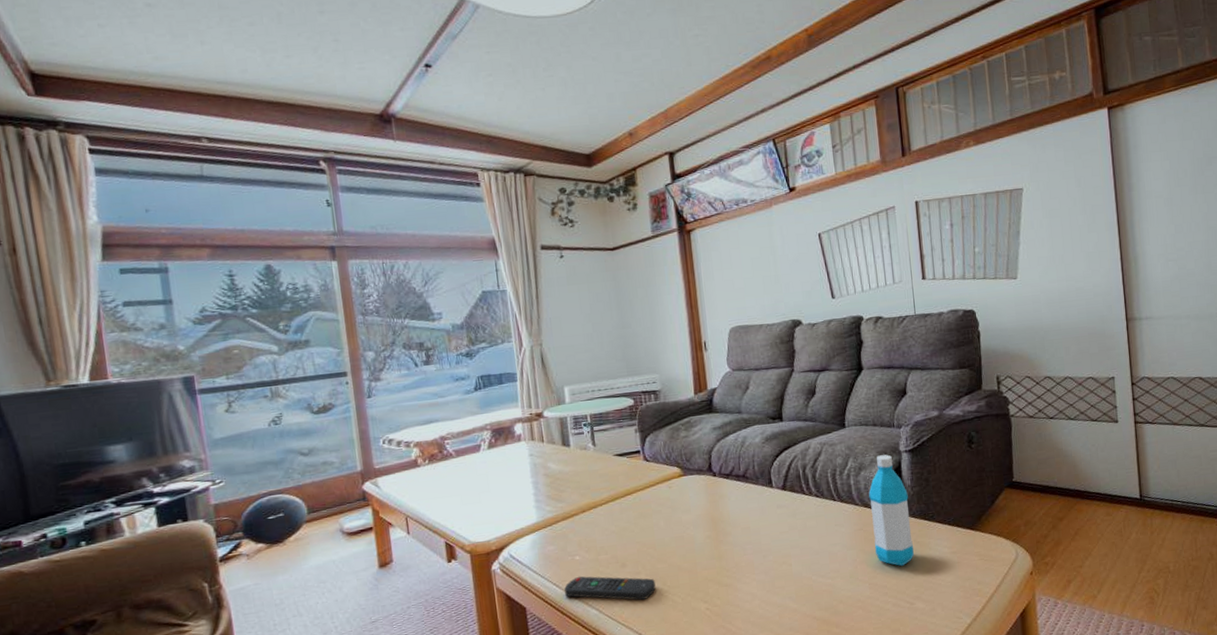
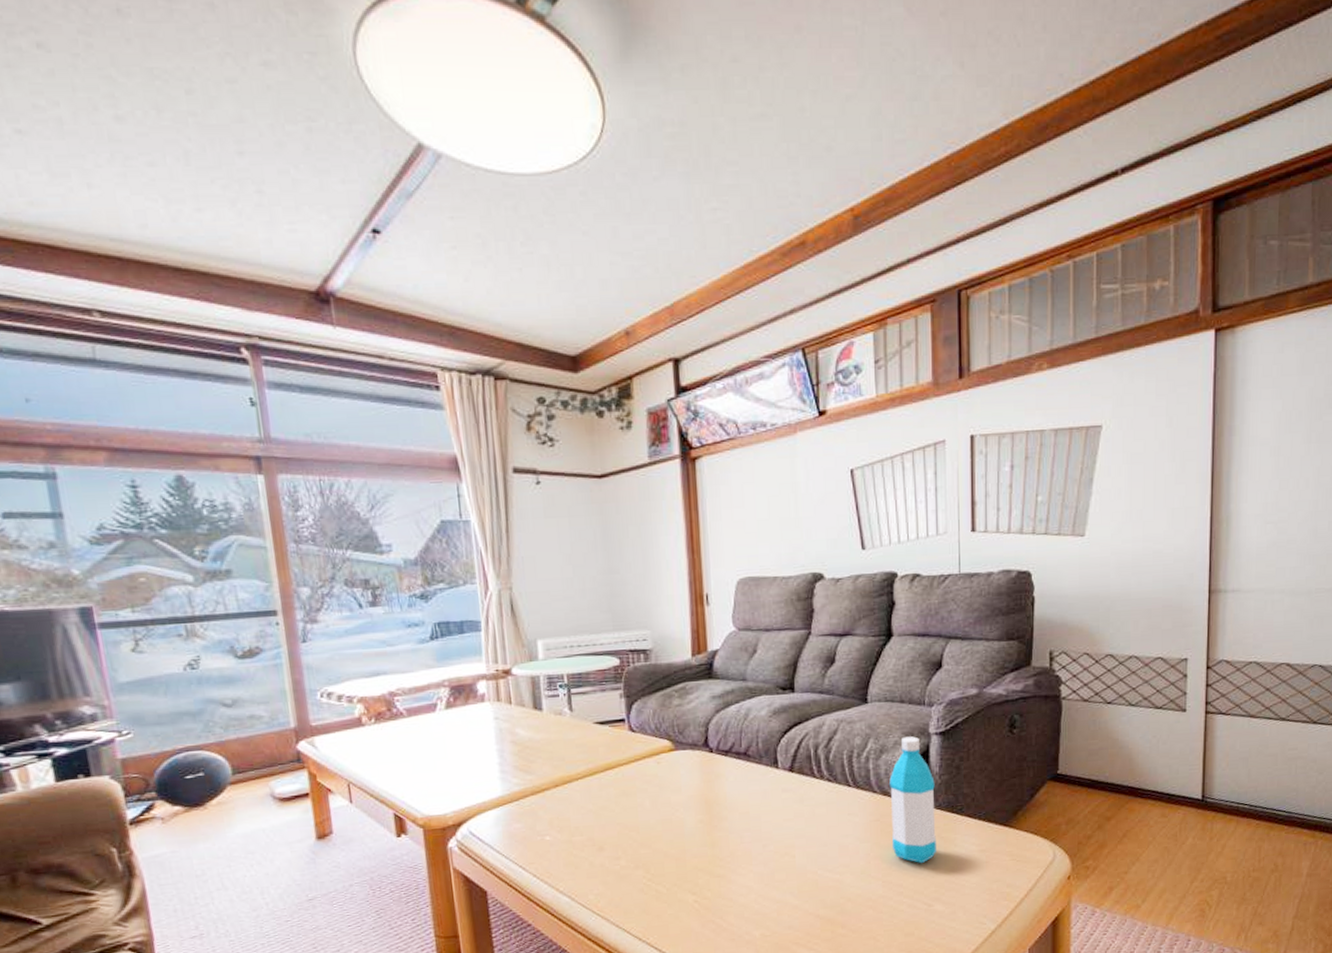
remote control: present [564,576,656,600] -> none [532,858,637,889]

